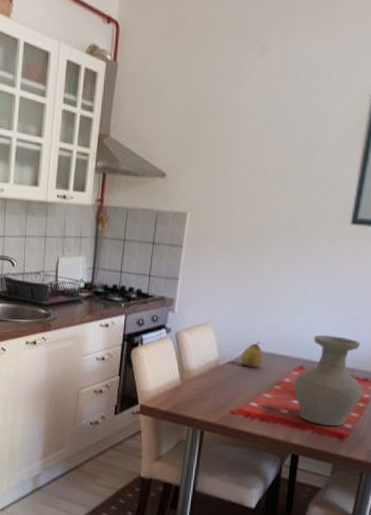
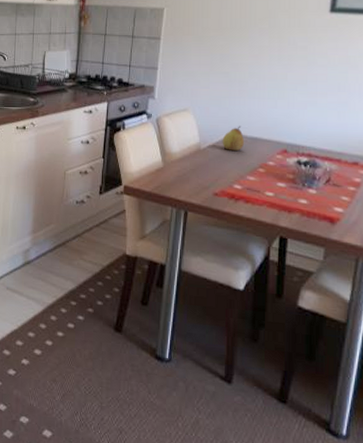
vase: present [293,334,363,427] -> none [278,119,353,210]

